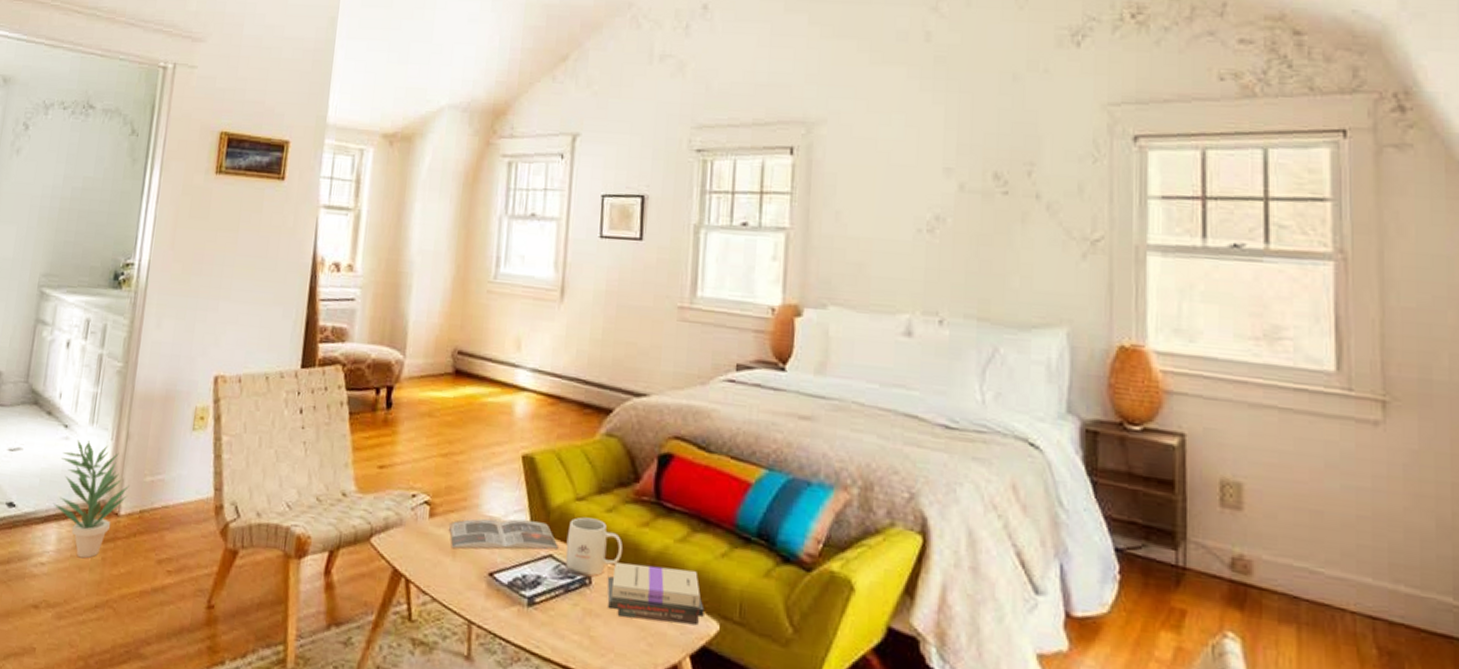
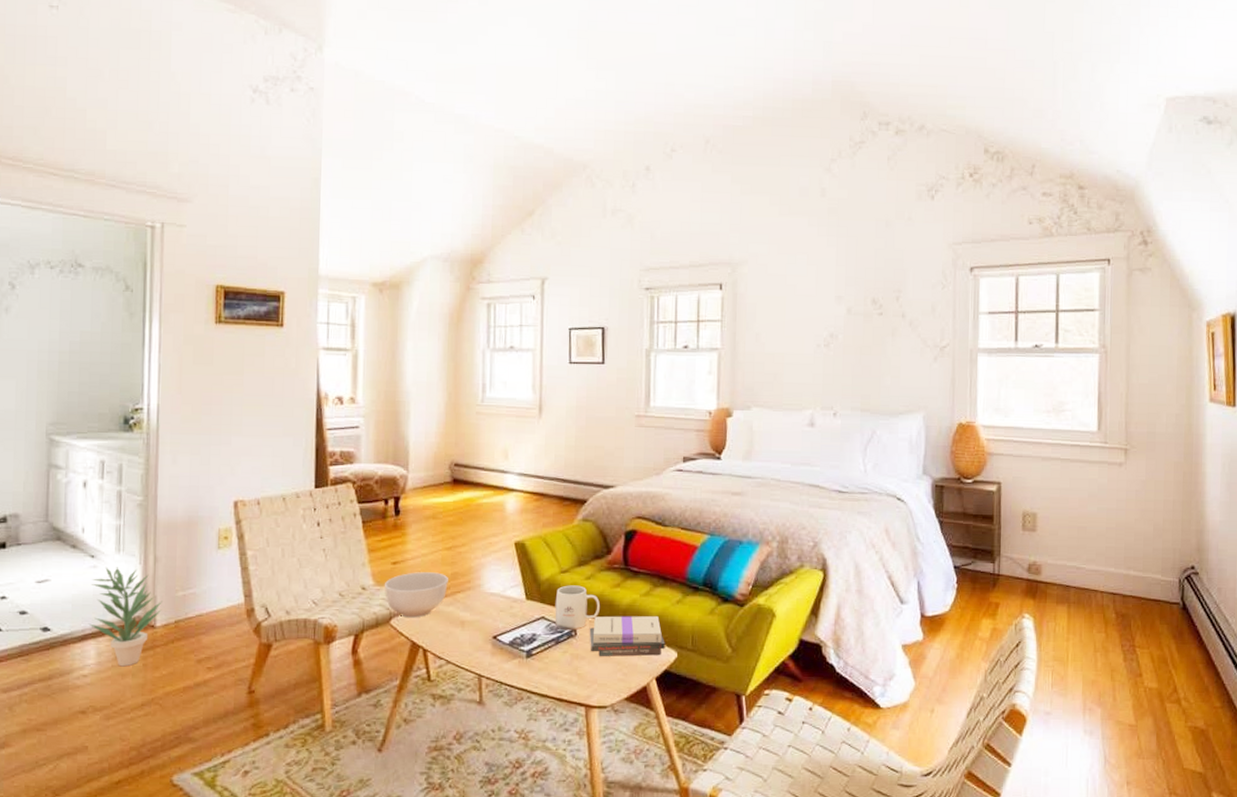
bowl: none [367,480,442,538] -> present [384,572,449,618]
magazine: present [448,518,558,551] -> none [456,593,549,621]

